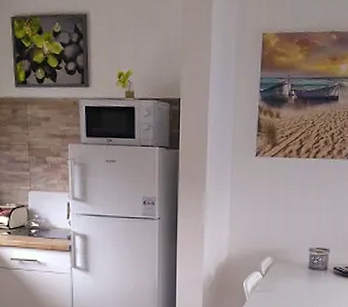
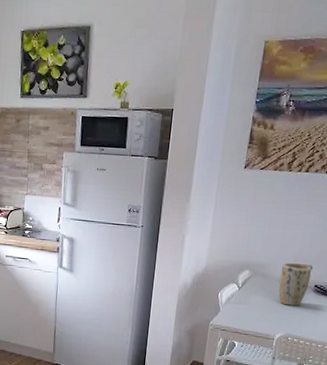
plant pot: none [300,247,329,290] -> present [278,263,311,306]

